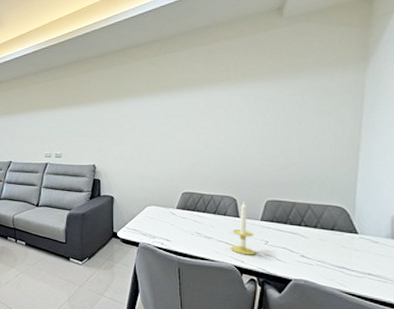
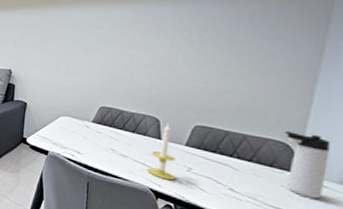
thermos bottle: none [341,196,376,254] -> present [285,131,331,199]

